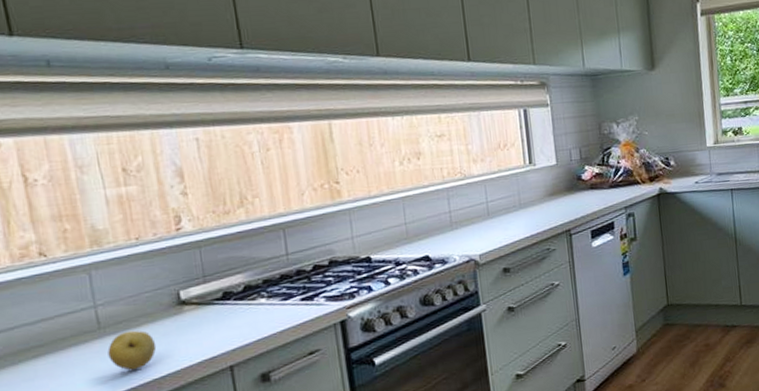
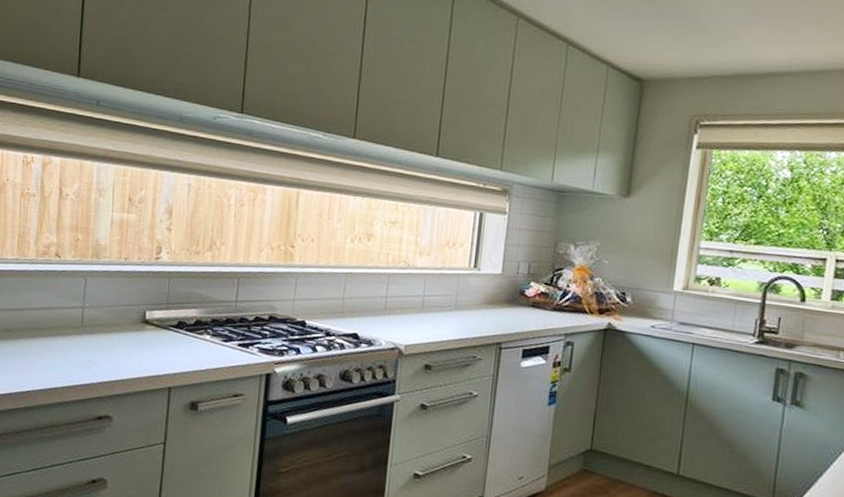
fruit: present [107,330,157,371] -> none [82,334,119,369]

